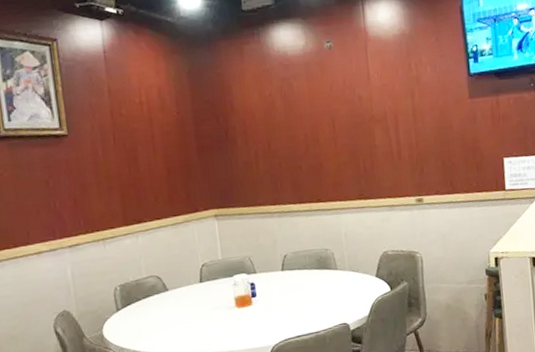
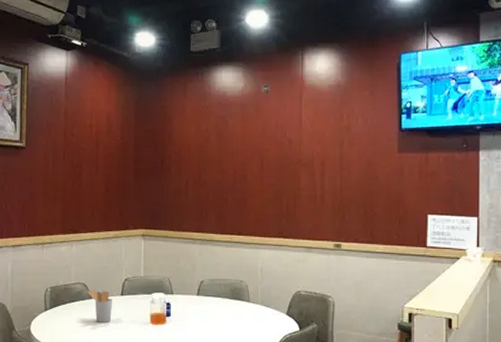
utensil holder: none [161,280,193,315] -> present [87,289,112,323]

